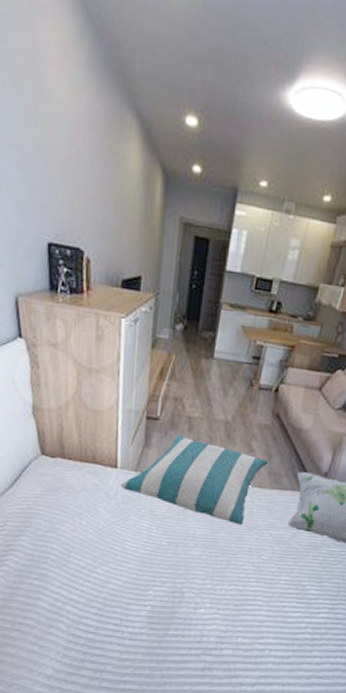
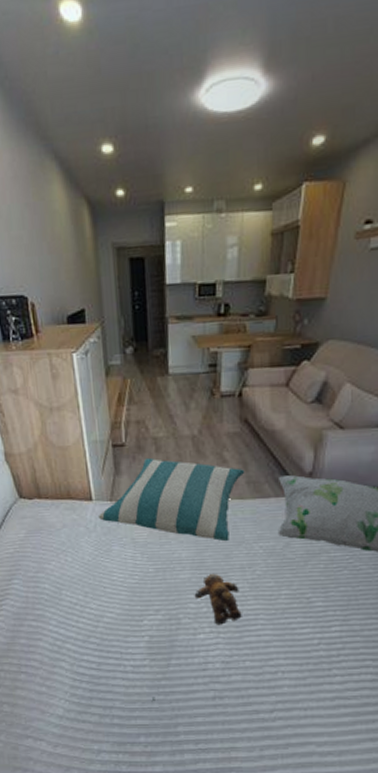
teddy bear: none [144,554,244,668] -> present [152,574,242,701]

